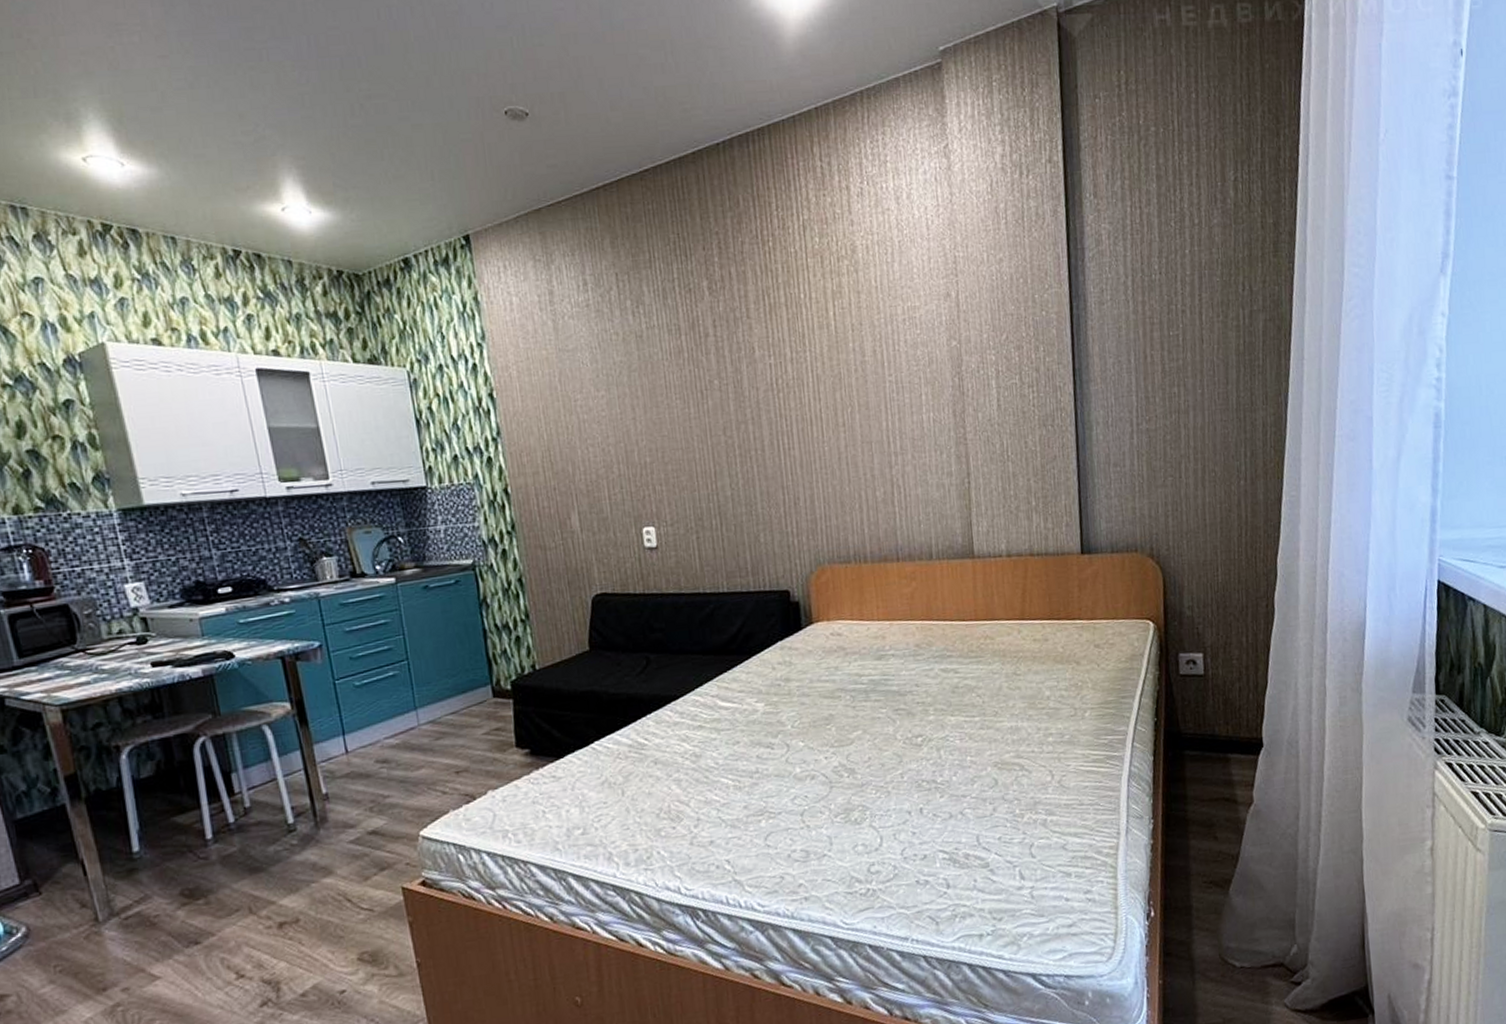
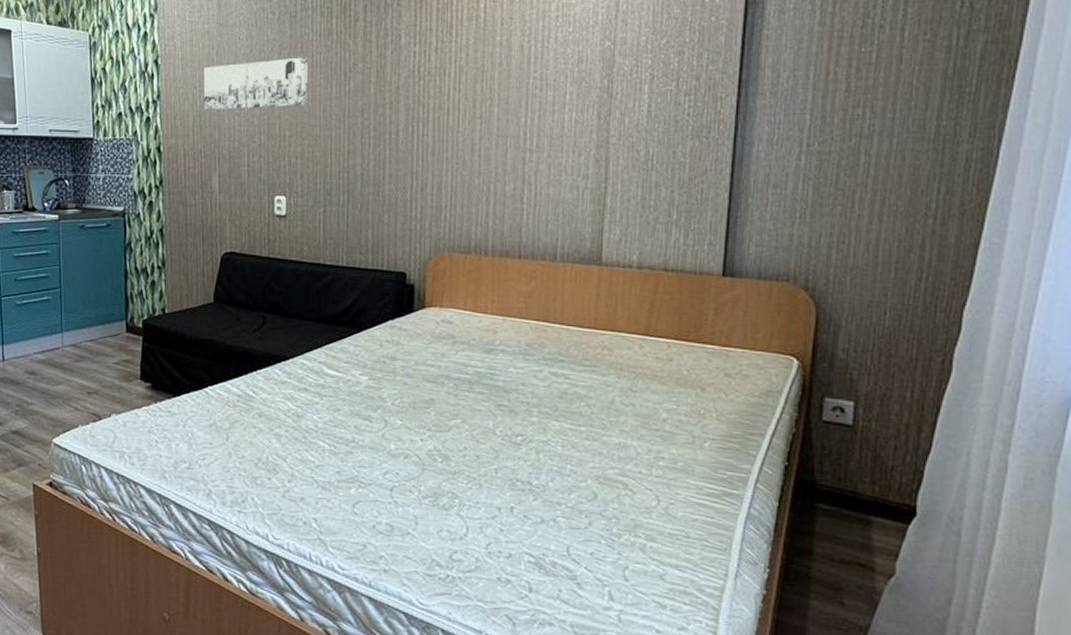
wall art: none [546,378,667,444] -> present [203,57,309,111]

